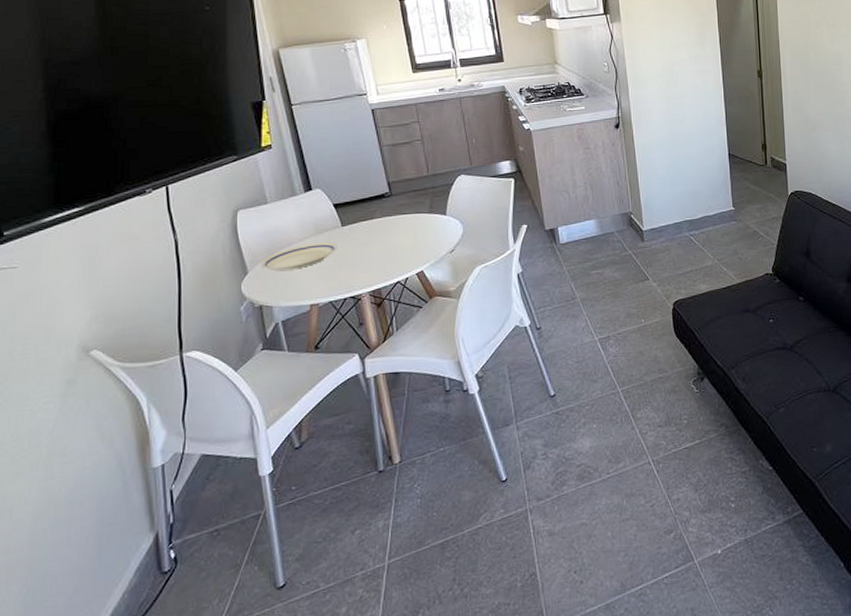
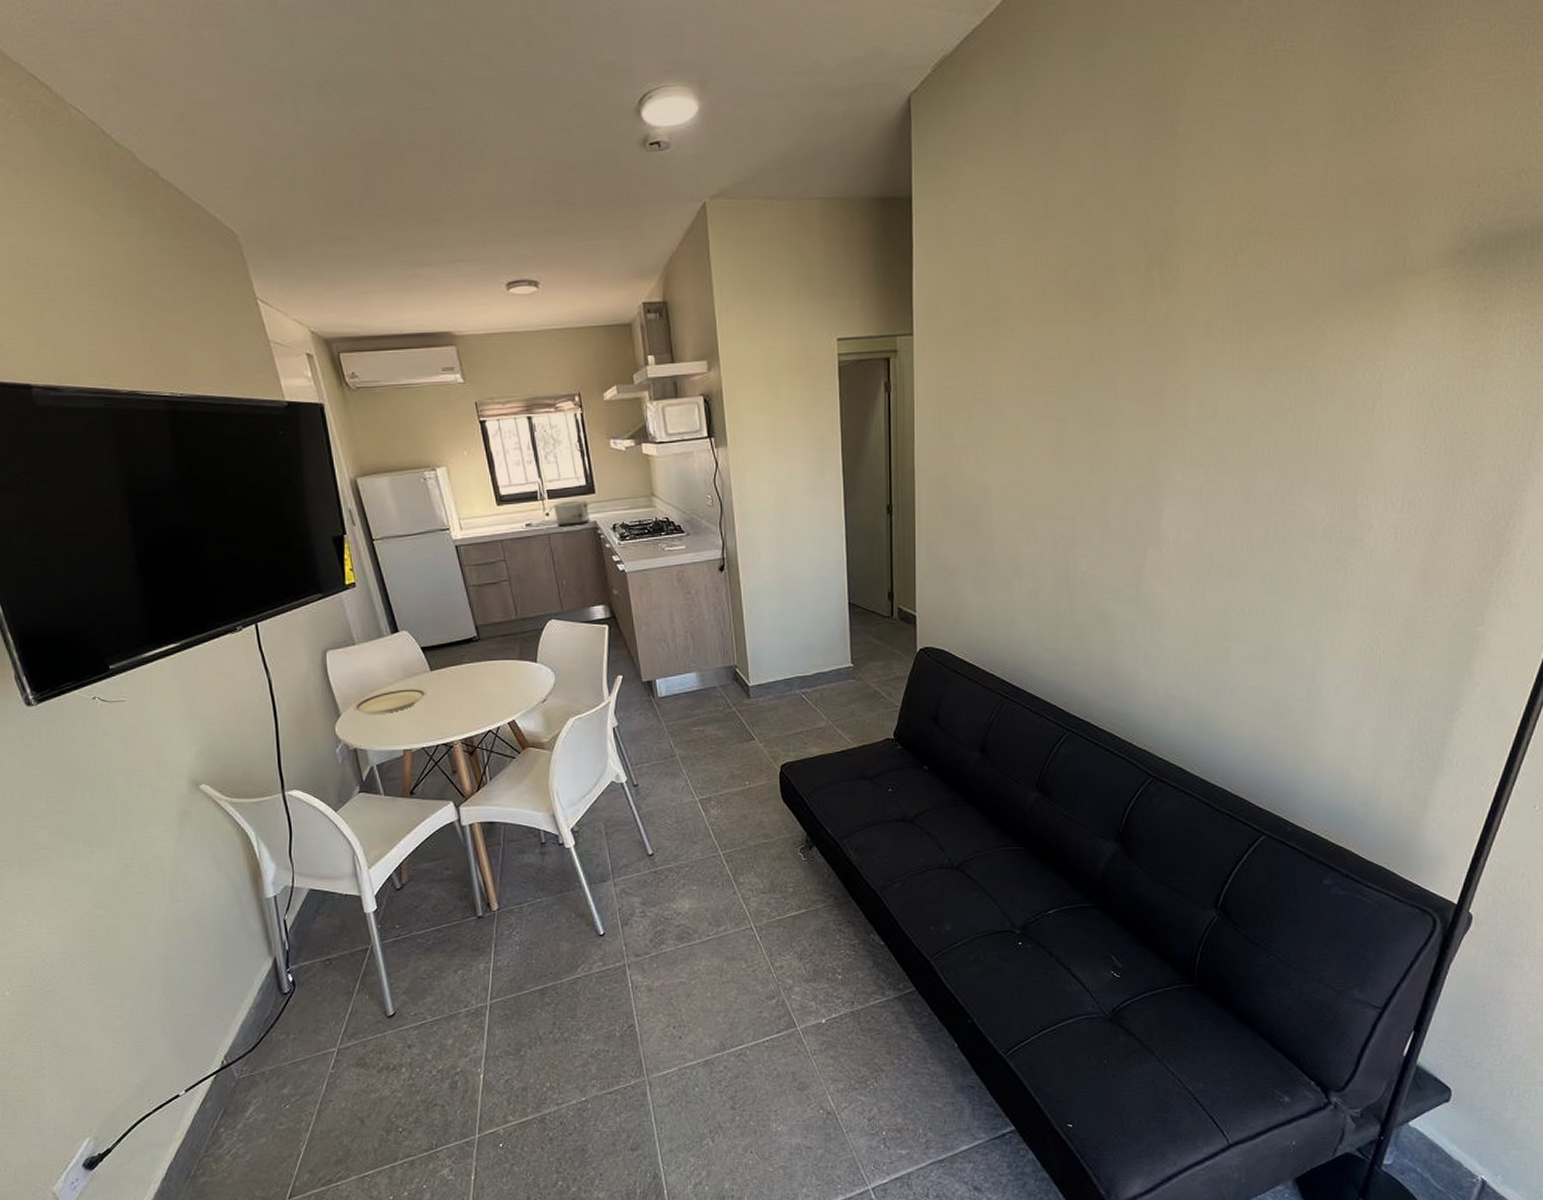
toaster: none [465,67,498,91] -> present [553,500,589,527]

